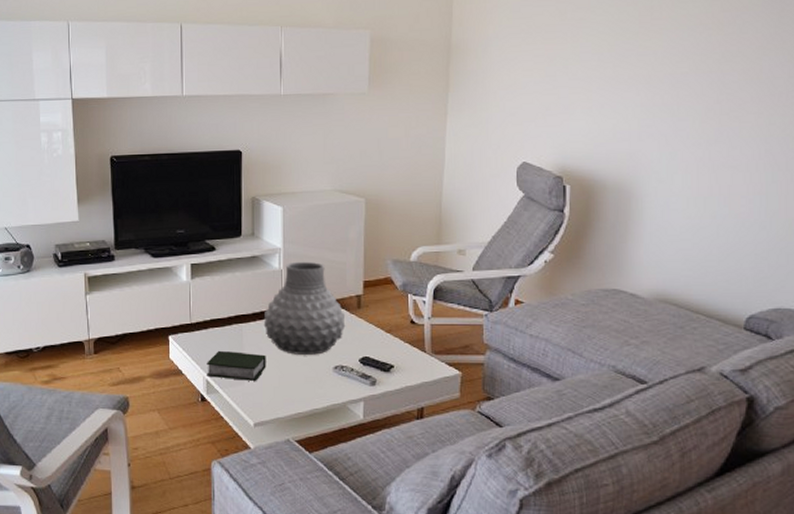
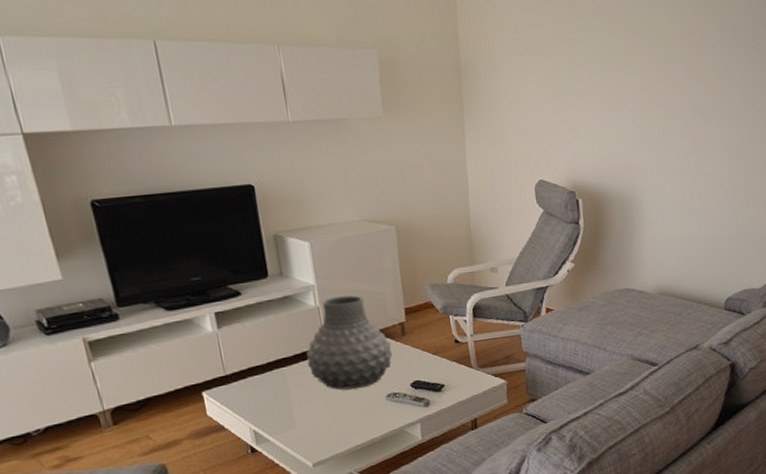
book: present [207,350,266,381] -> none [251,395,317,427]

